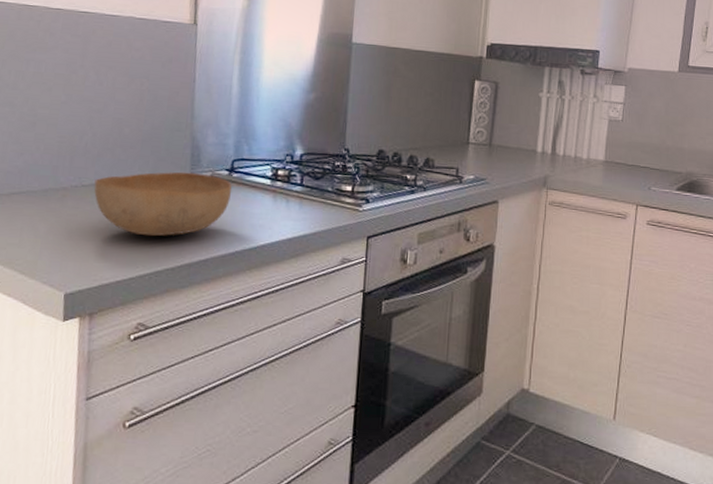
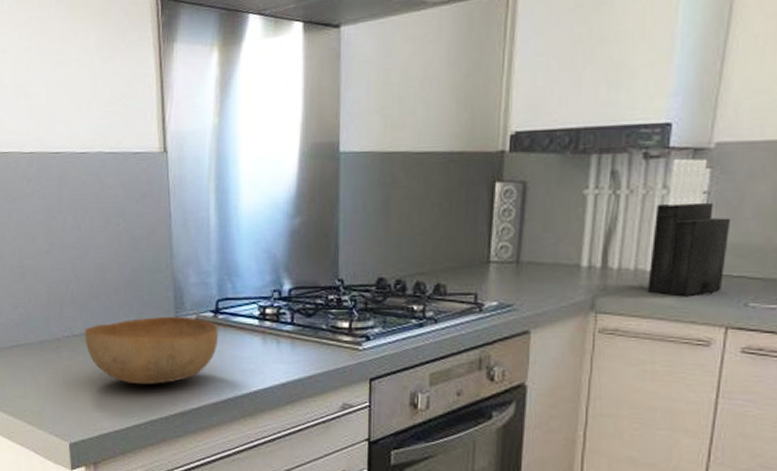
knife block: none [583,77,639,179] -> present [647,158,731,296]

